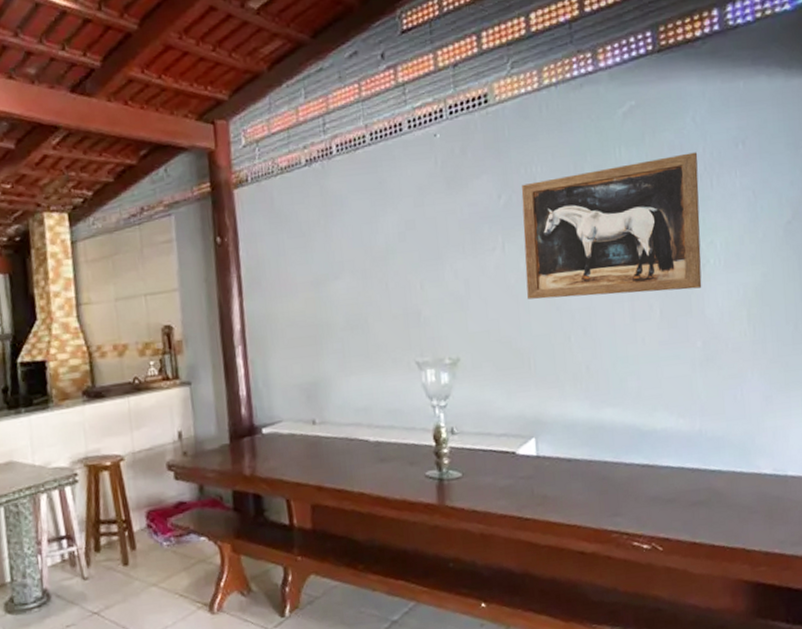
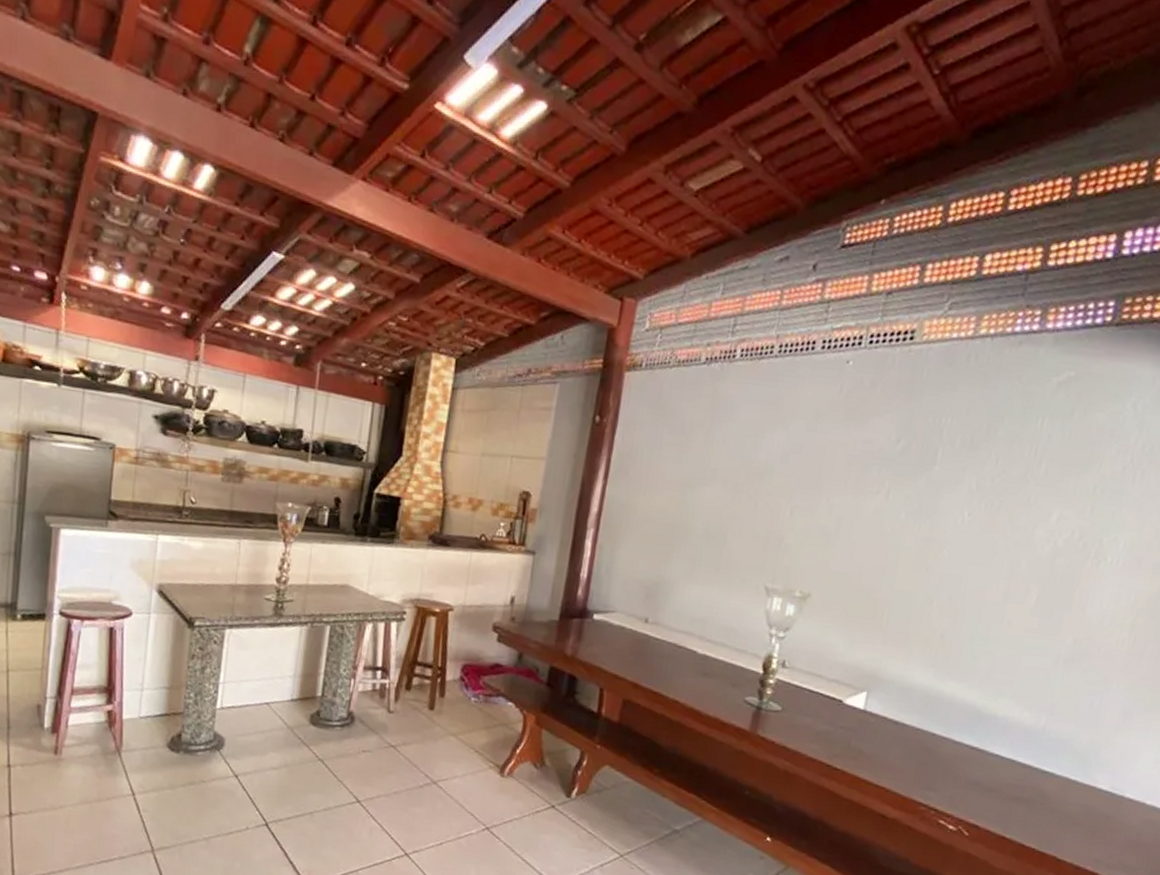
wall art: present [521,152,702,300] -> none [899,433,1128,584]

